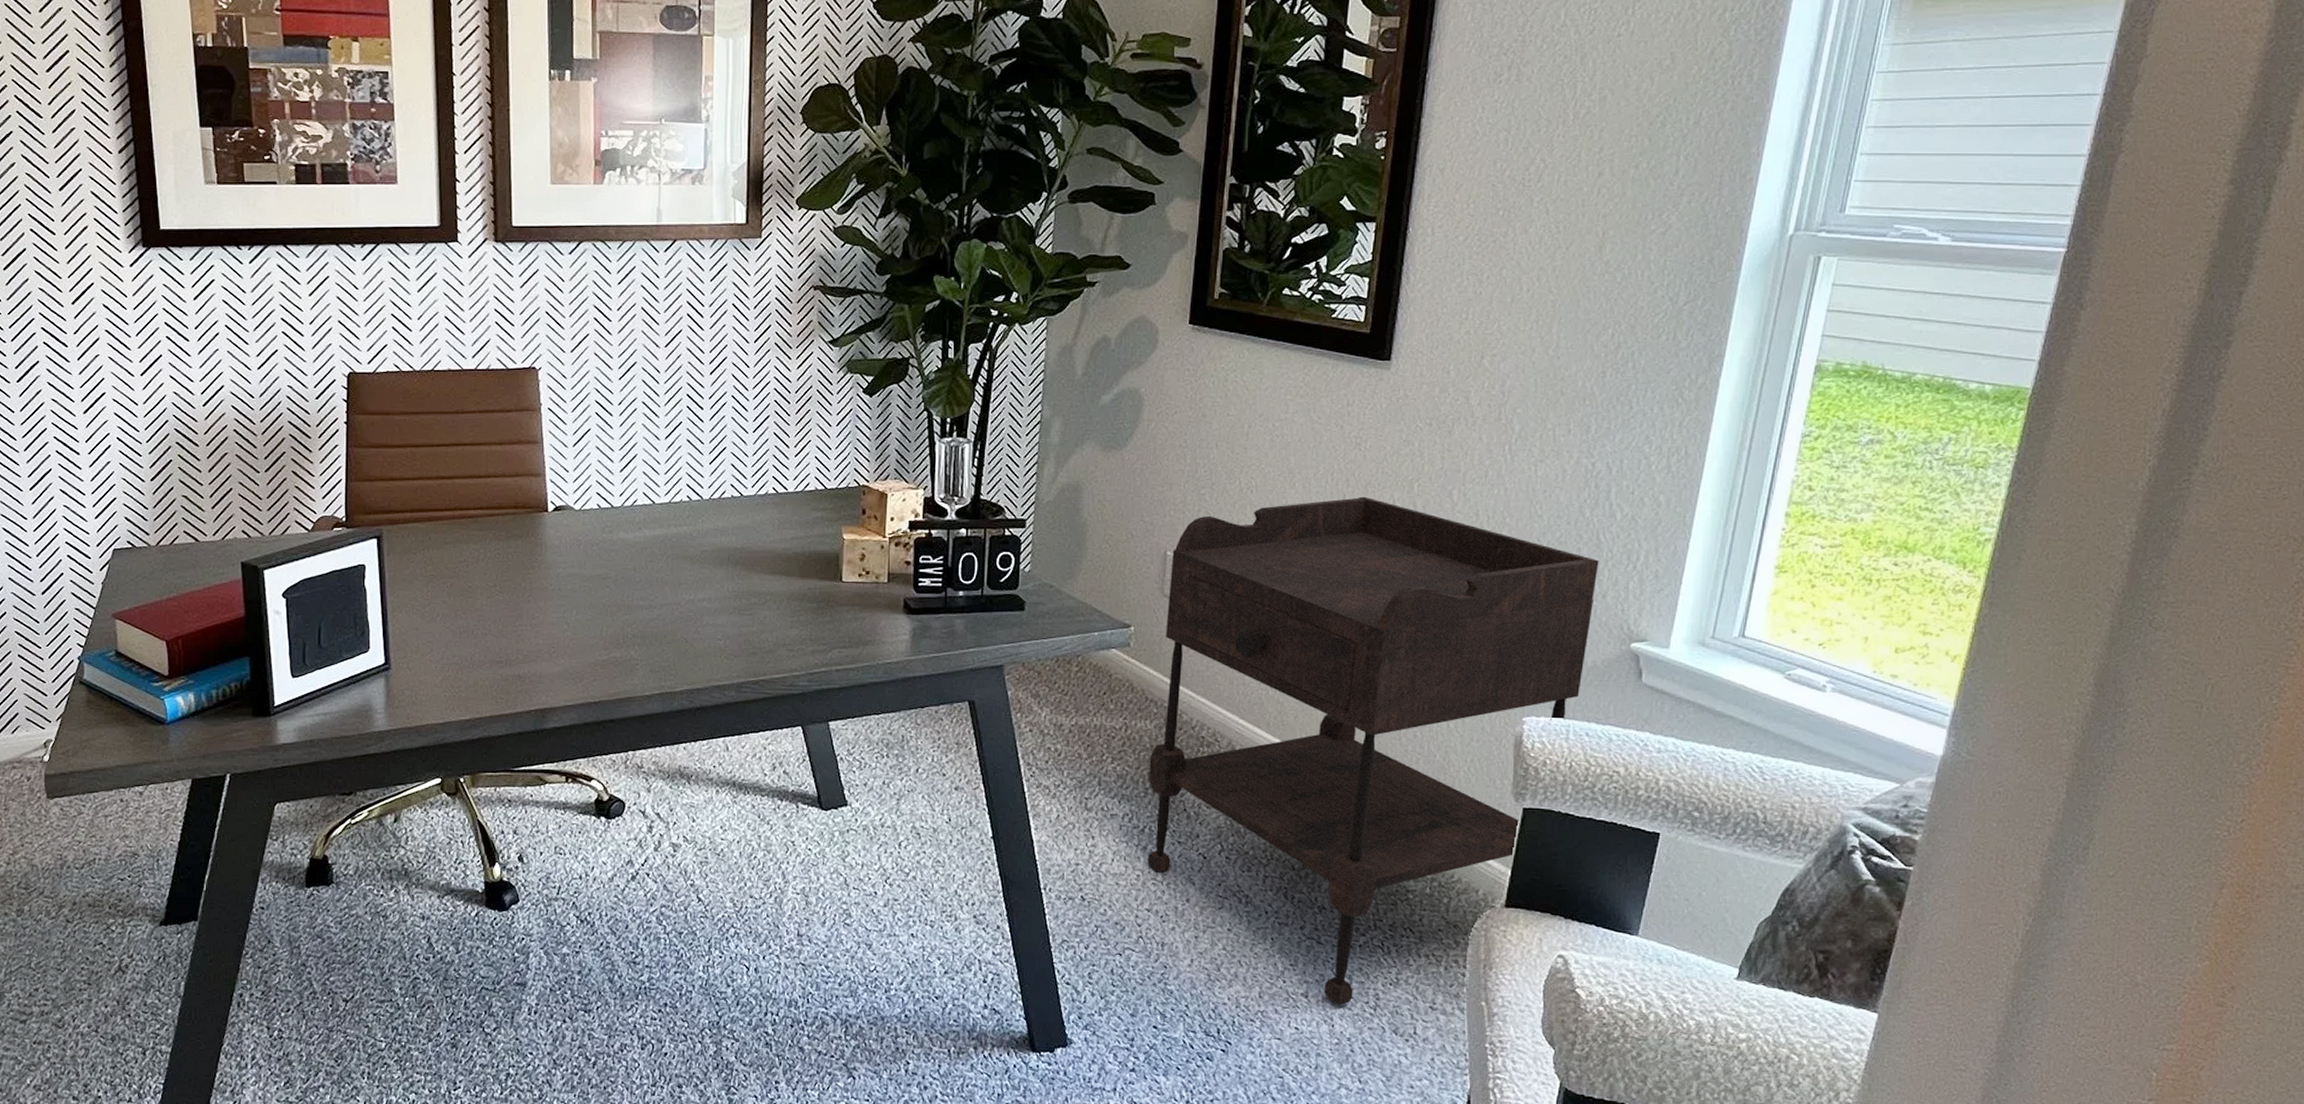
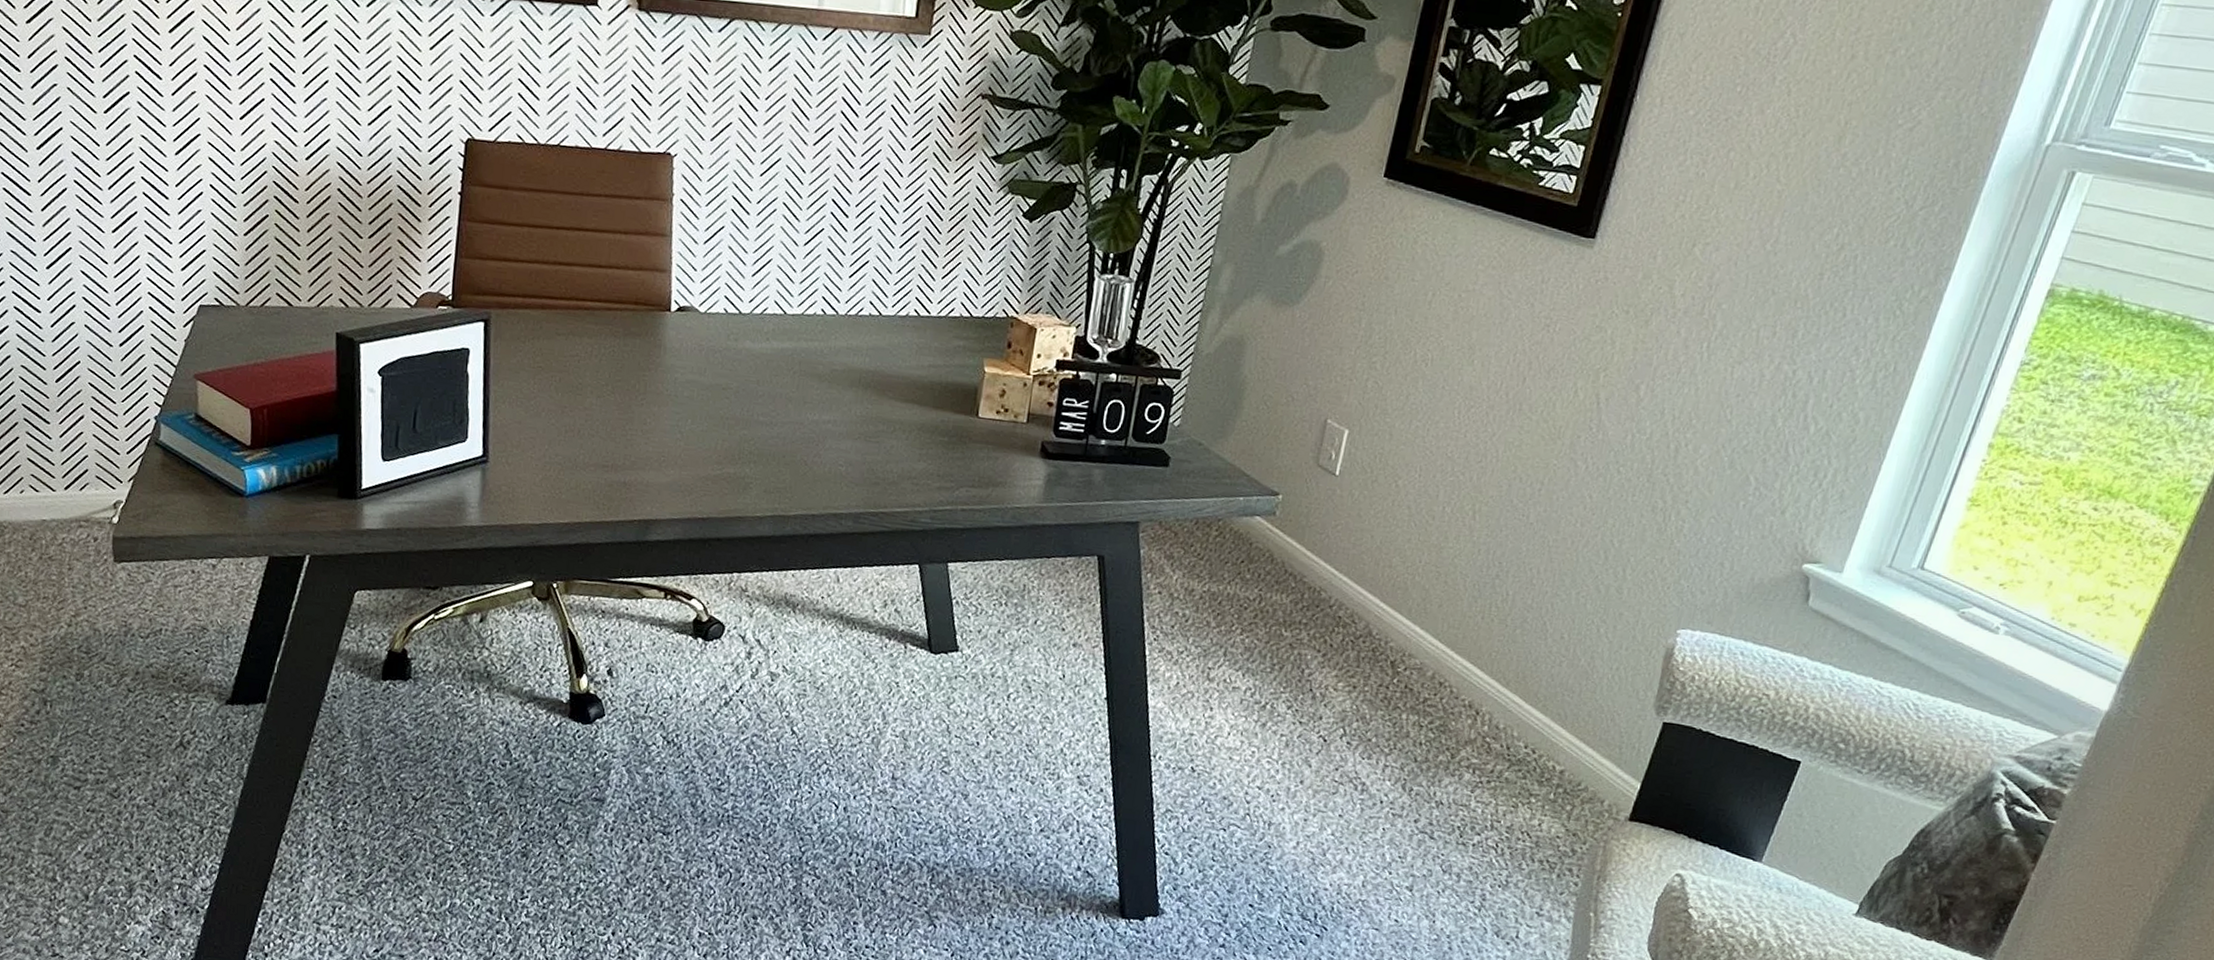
side table: present [1147,496,1599,1006] -> none [1265,381,1784,903]

